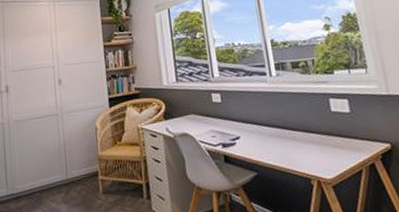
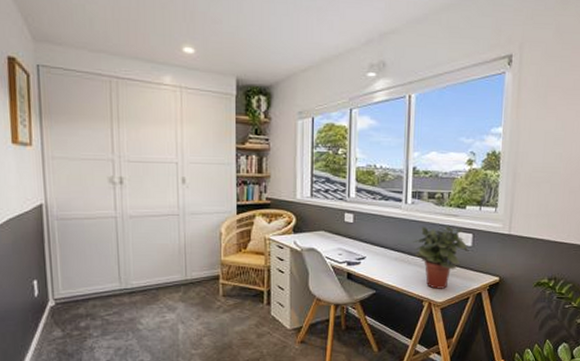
potted plant: none [286,93,349,165] -> present [413,226,469,289]

